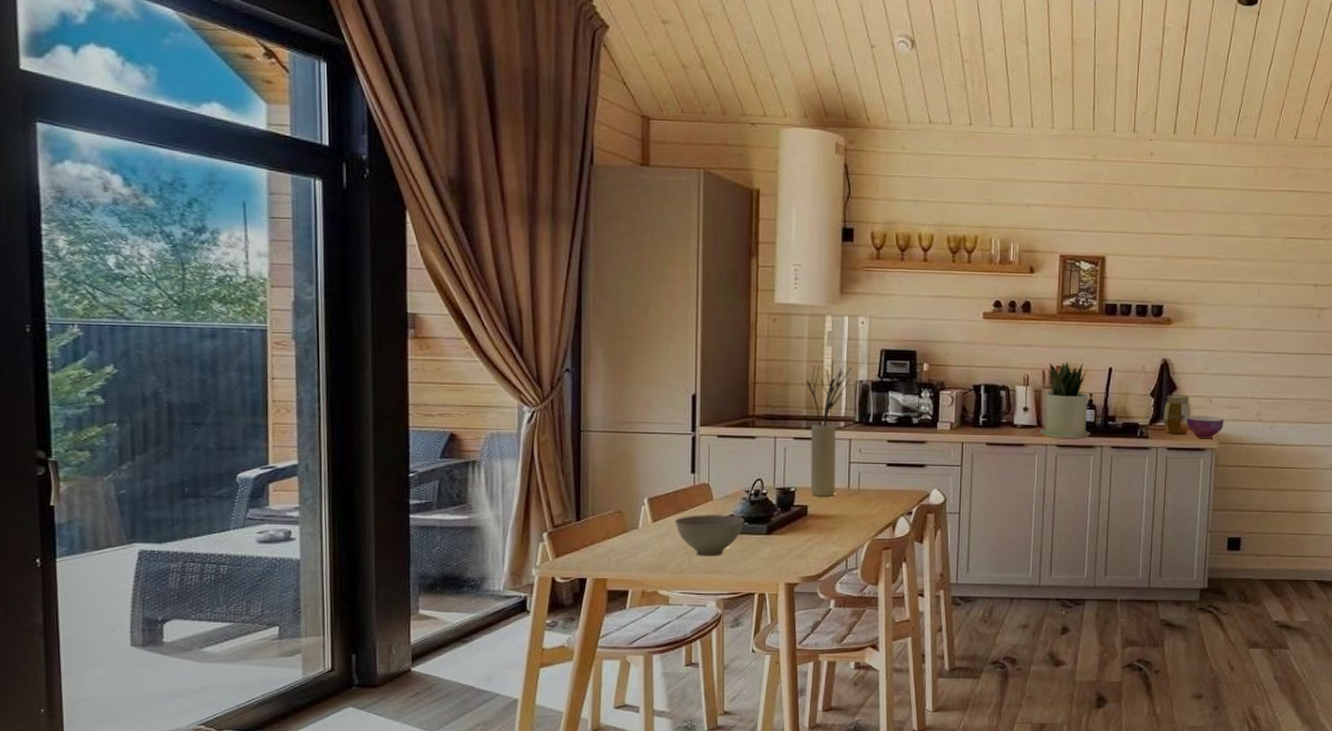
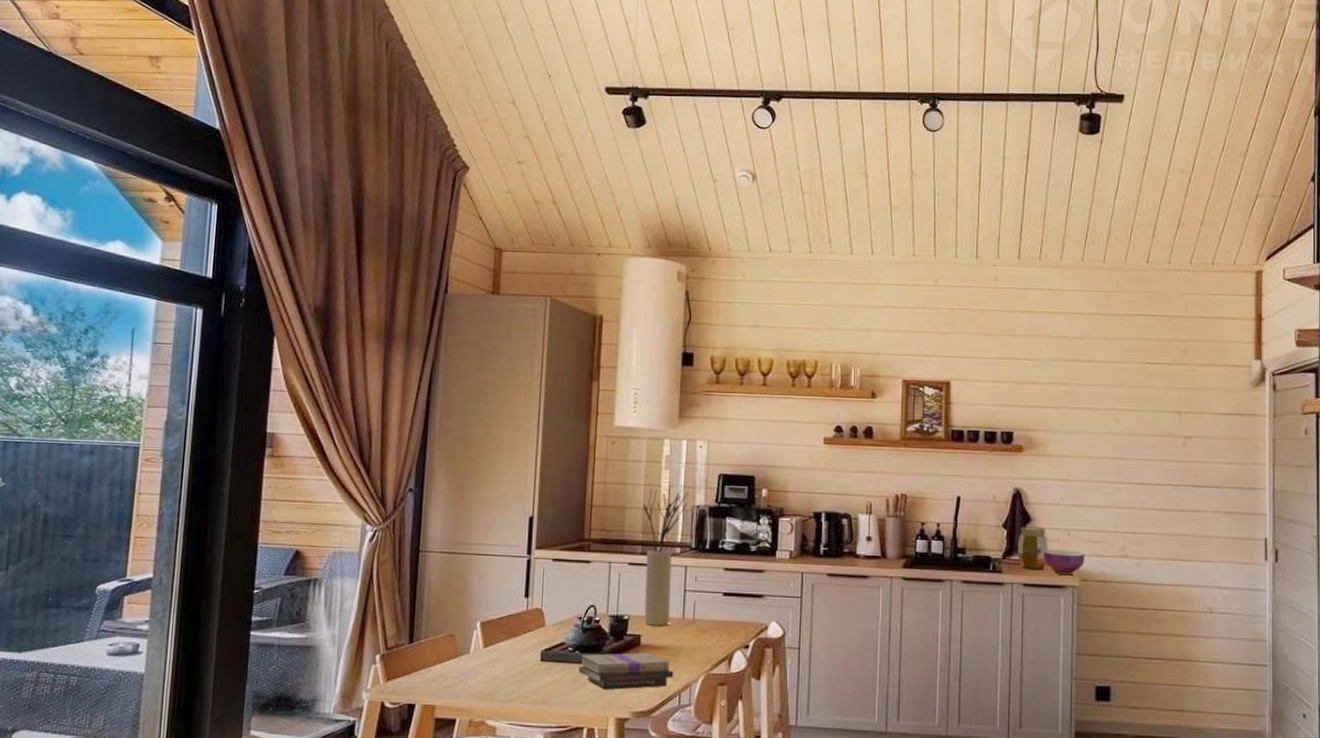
bowl: present [675,515,745,557] -> none [506,641,576,686]
books: none [747,522,841,558] -> present [578,652,674,690]
planter: present [1039,361,1090,440] -> none [884,489,938,573]

